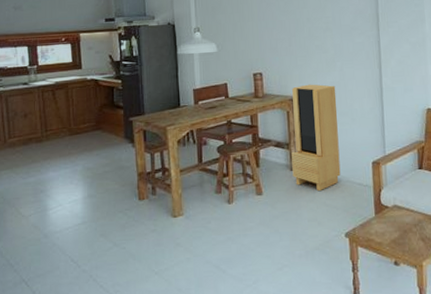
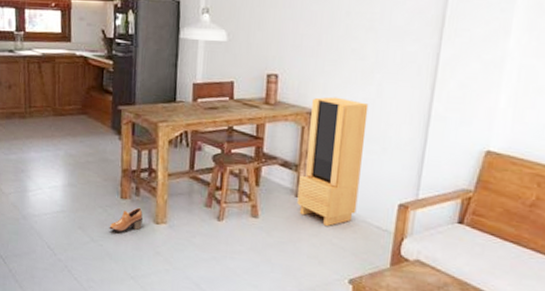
shoe: none [130,205,162,232] -> present [109,207,144,233]

